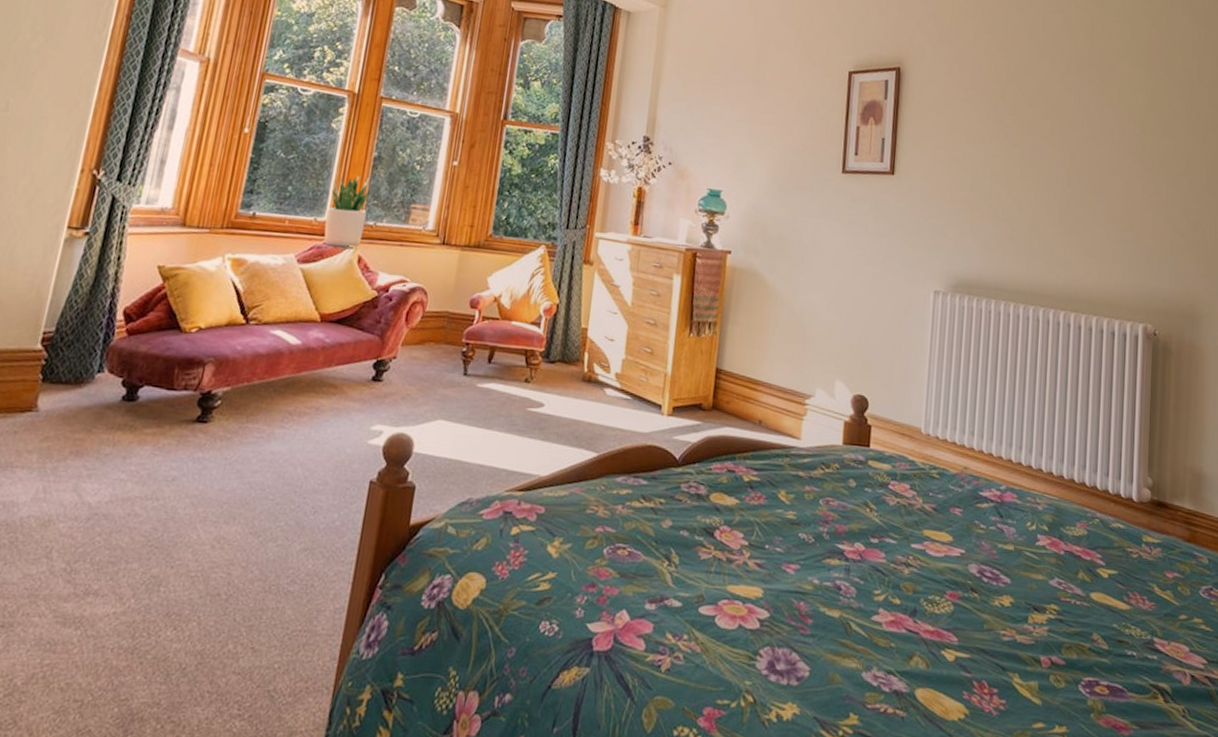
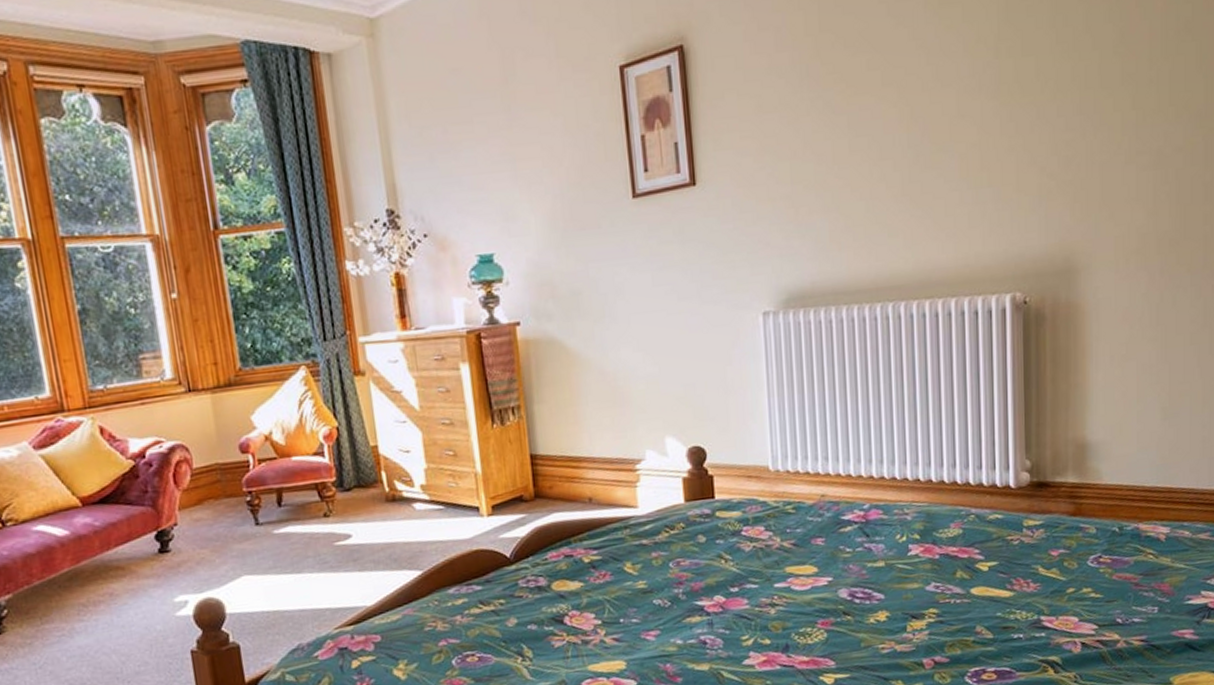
planter: present [323,176,371,248] -> none [40,334,97,423]

